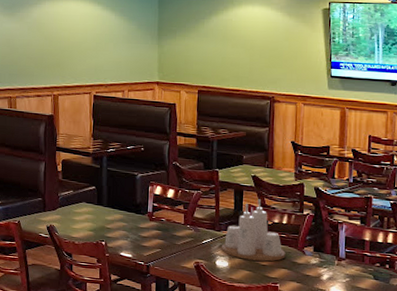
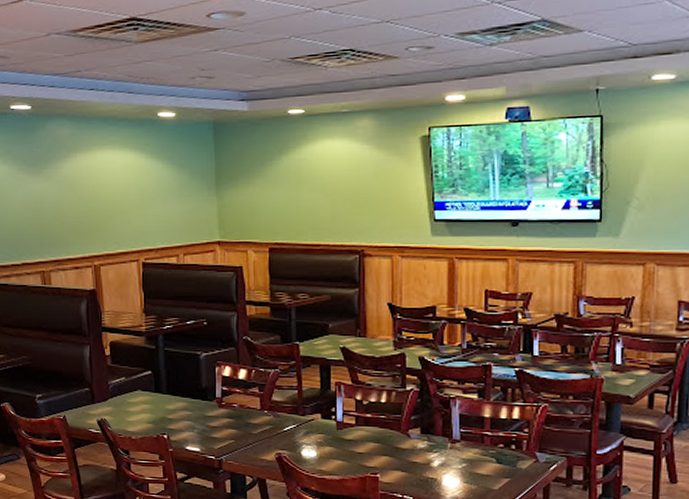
condiment set: present [221,199,286,262] -> none [306,375,386,449]

